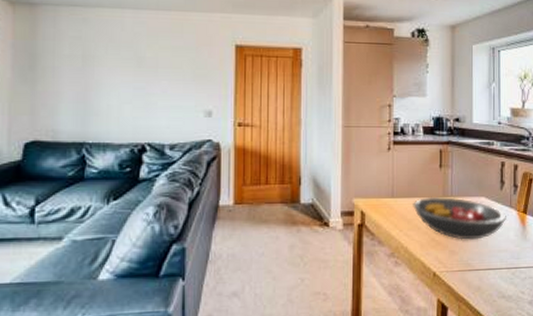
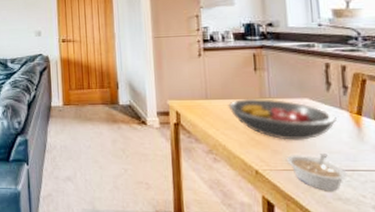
legume: none [462,252,511,290] -> present [287,154,347,191]

